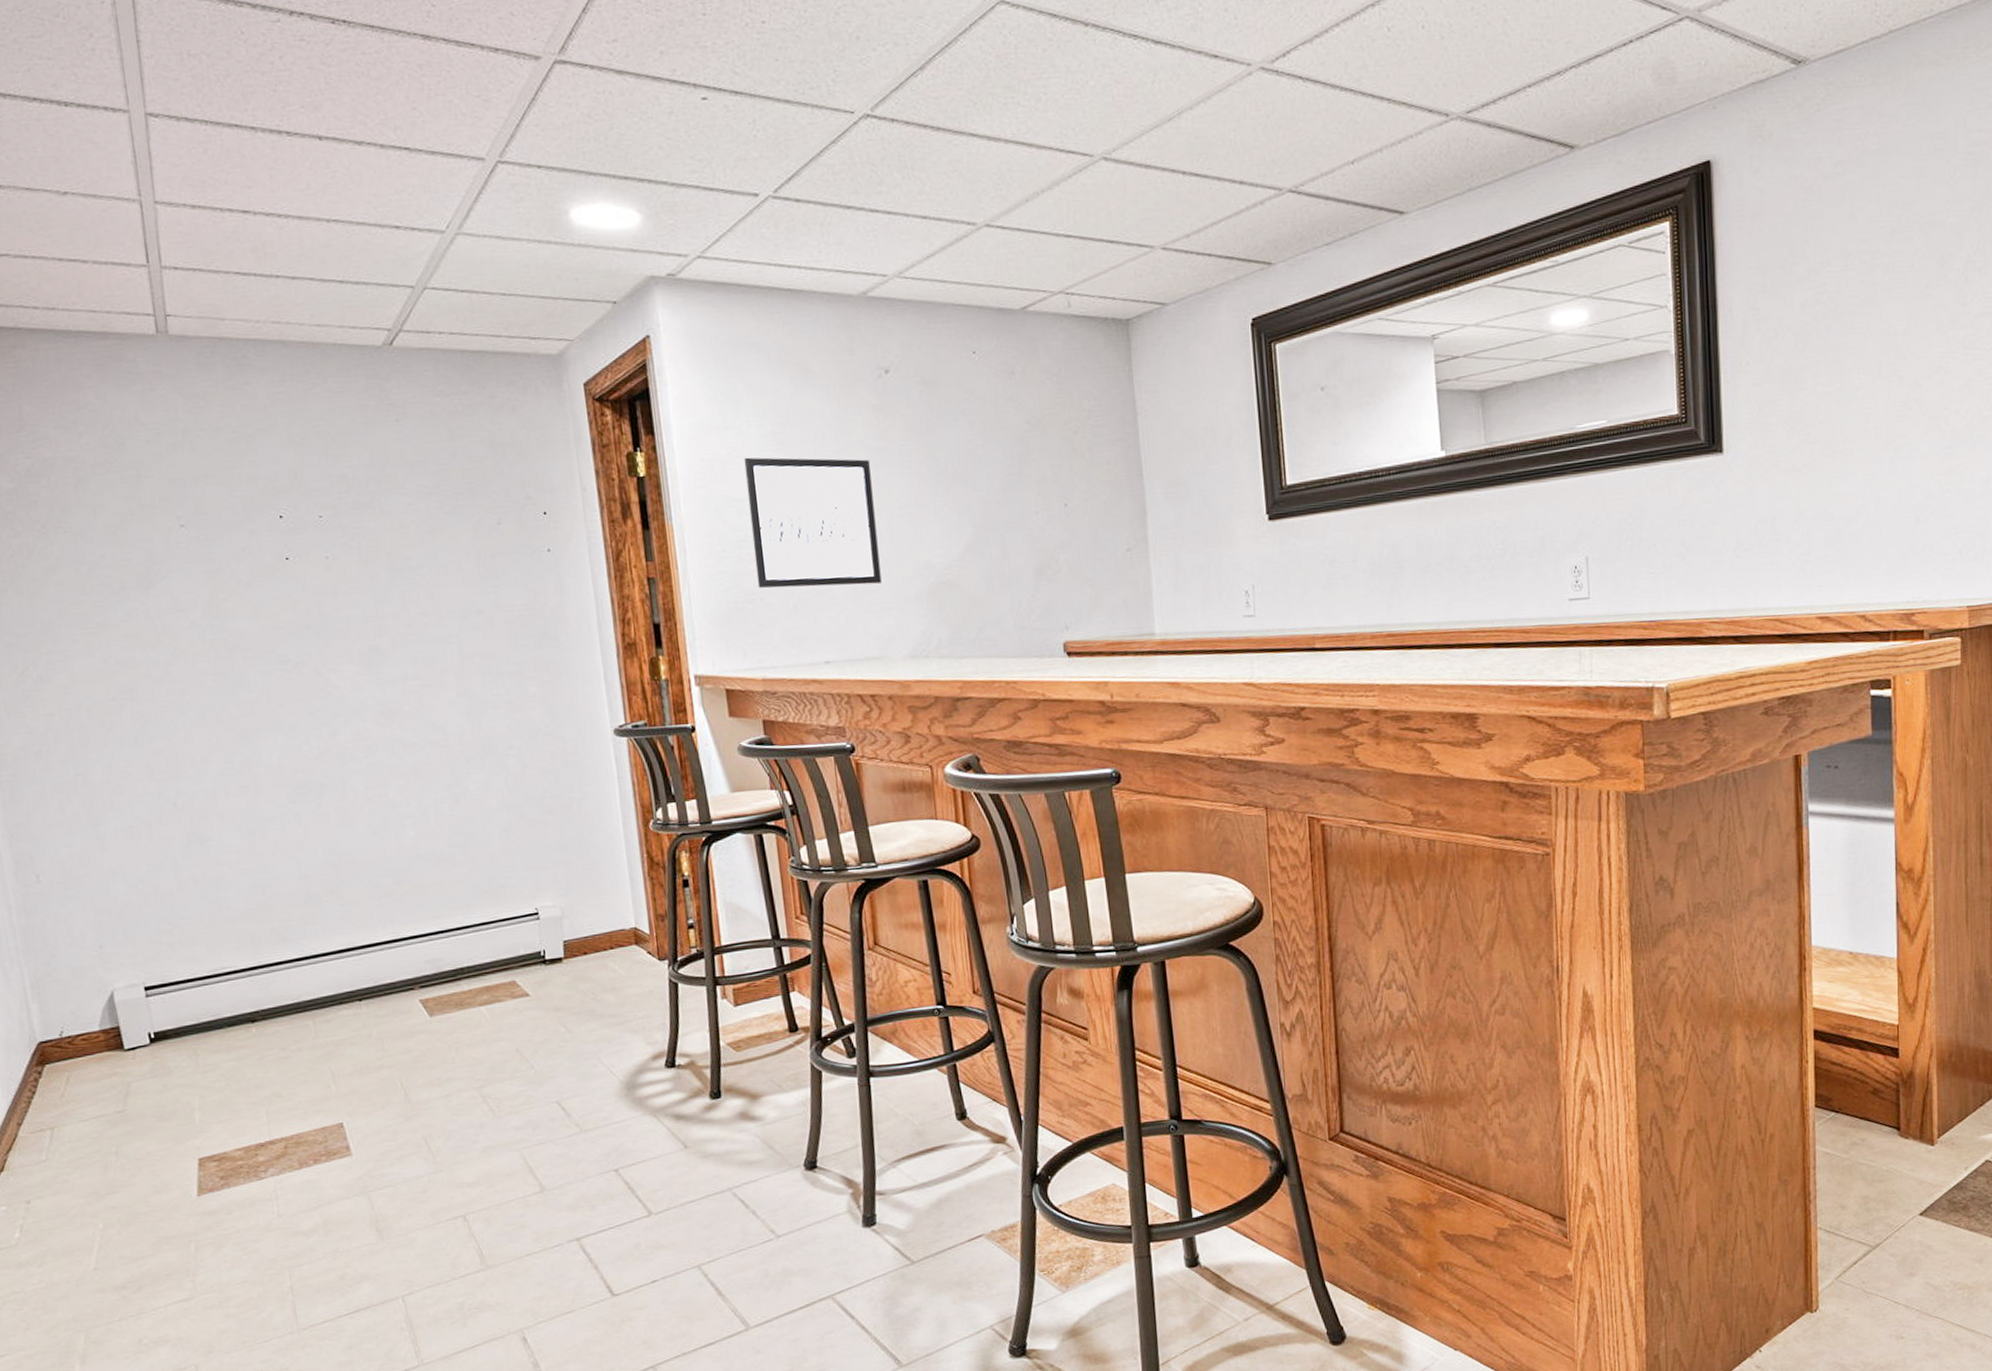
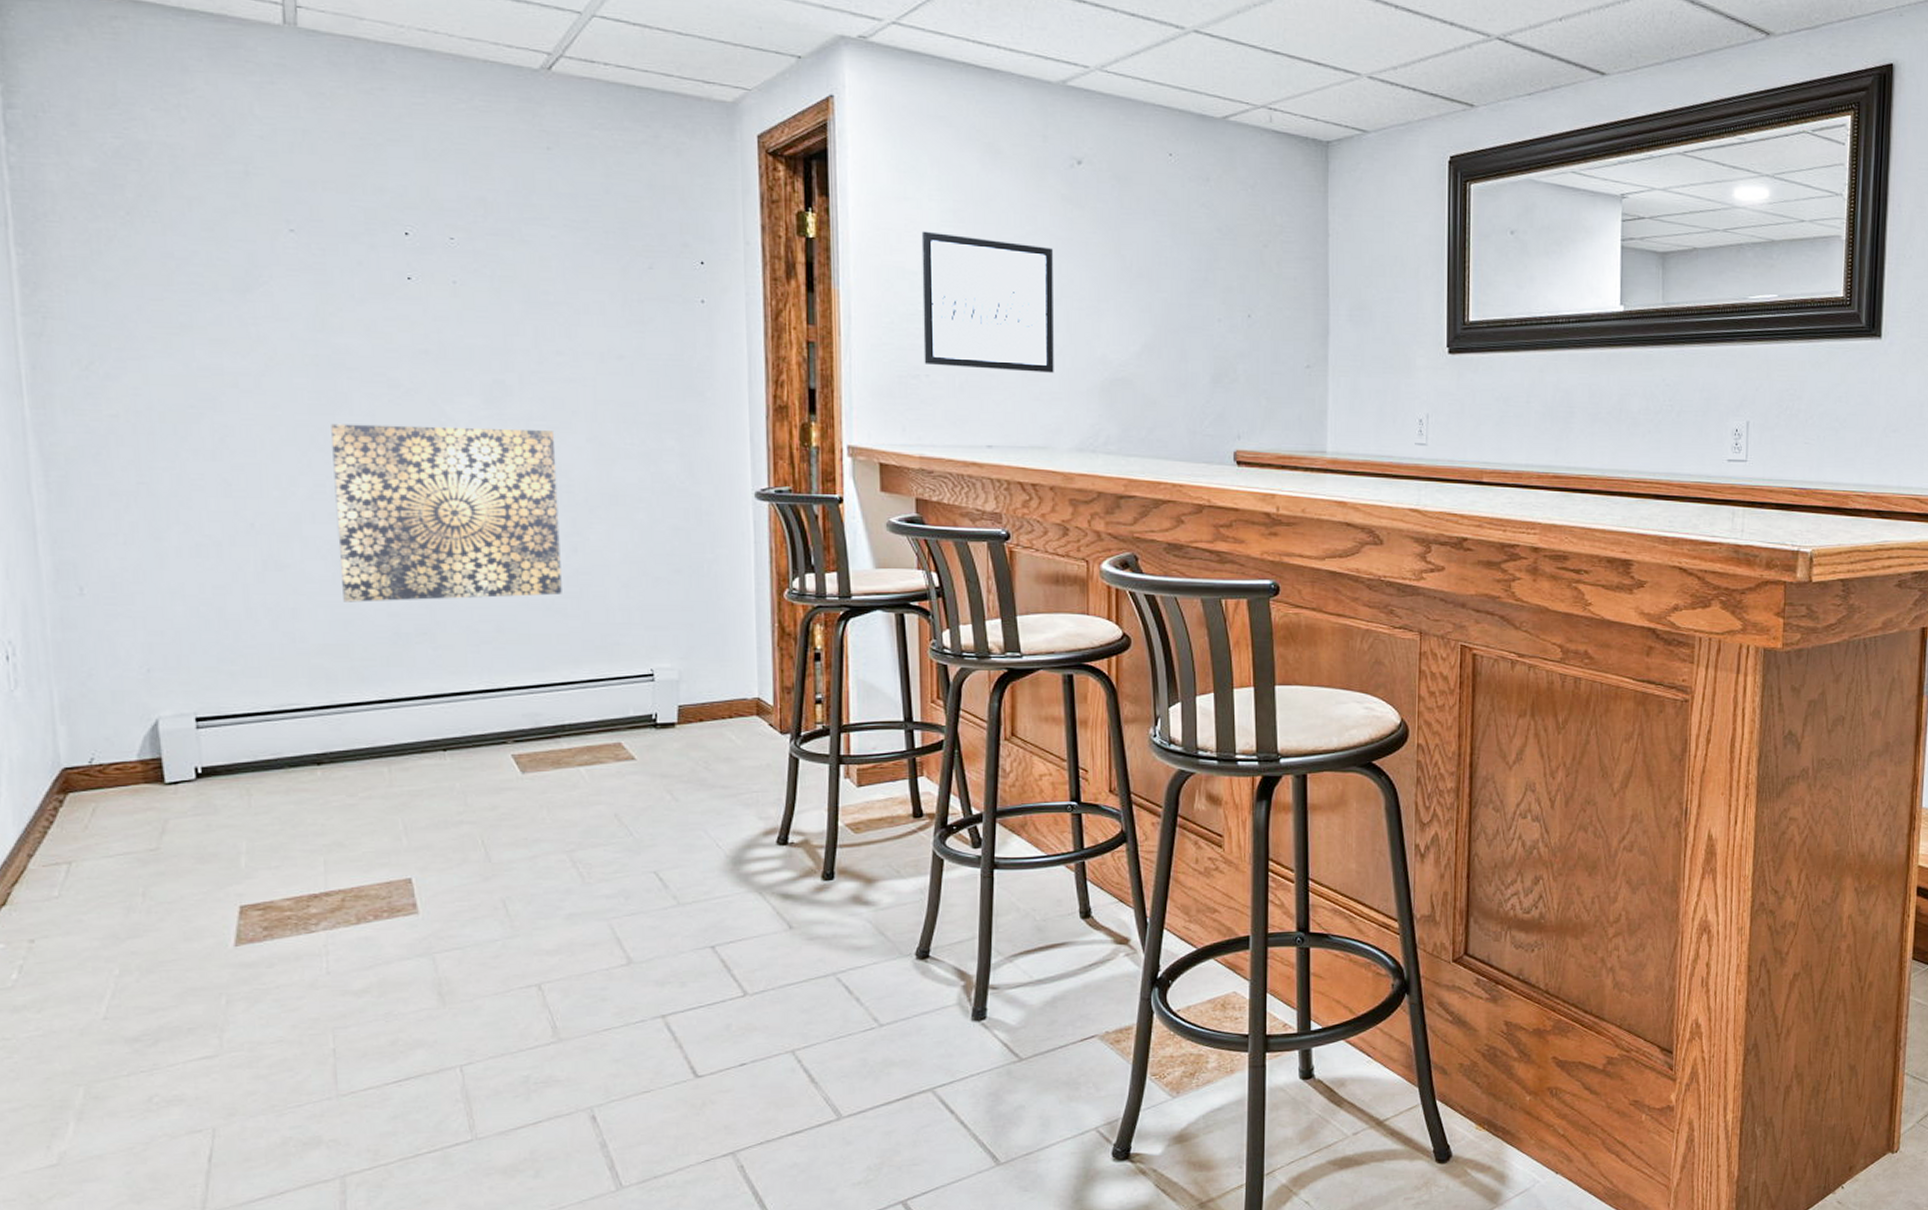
wall art: none [233,689,450,869] -> present [331,423,562,602]

